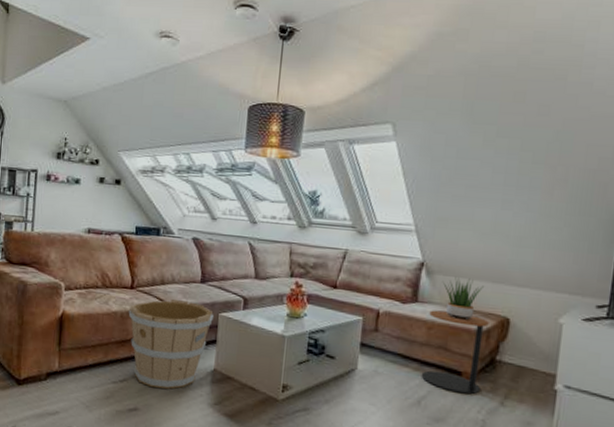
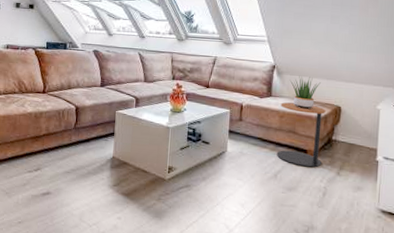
wooden bucket: present [128,299,213,389] -> none [41,101,111,175]

